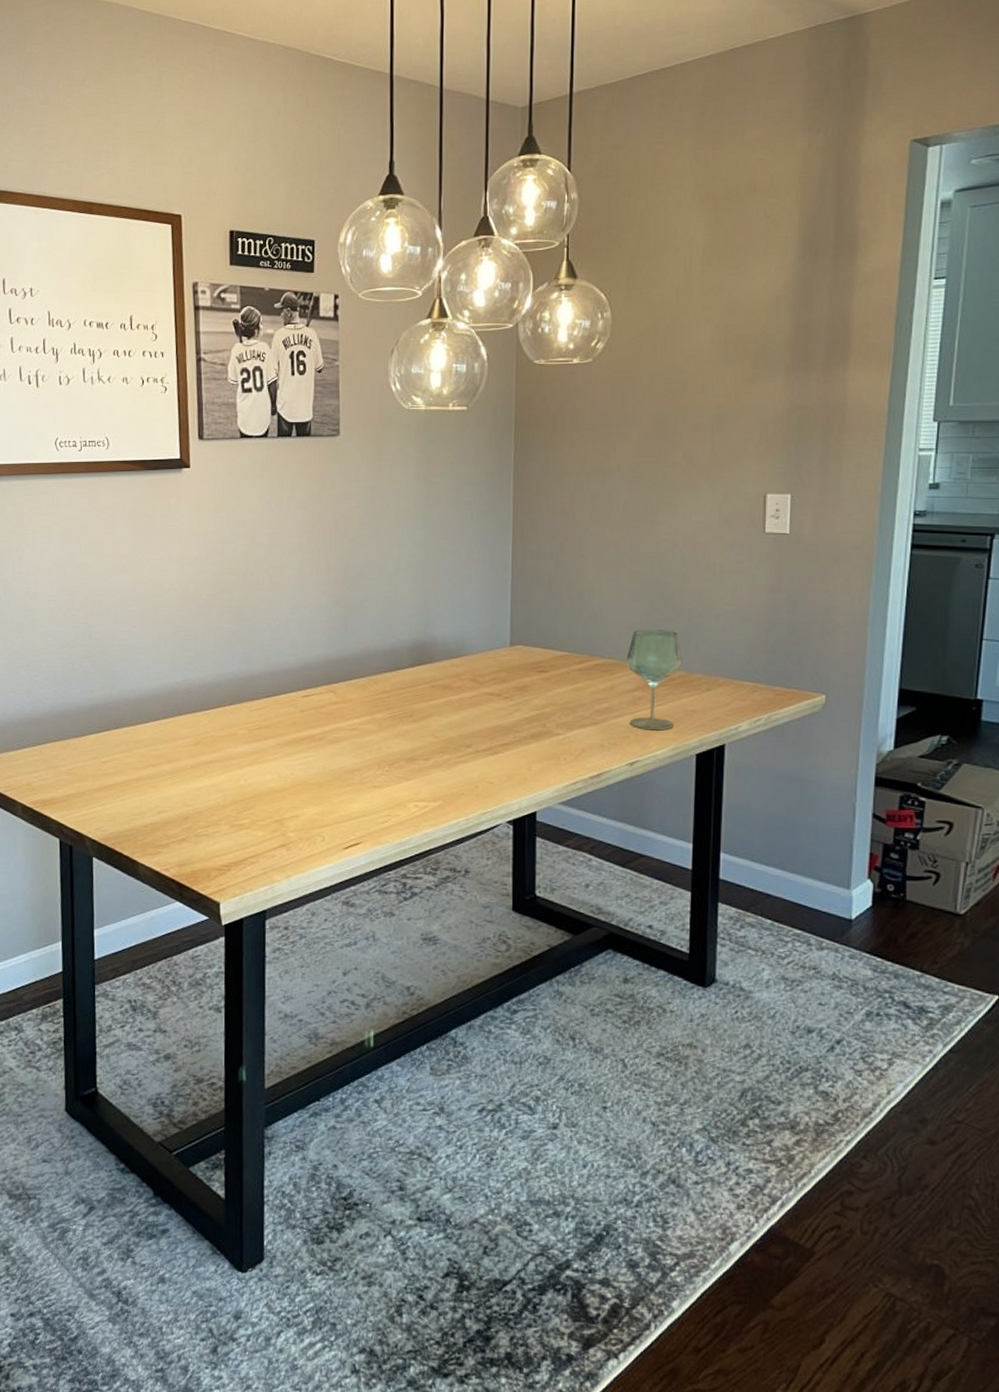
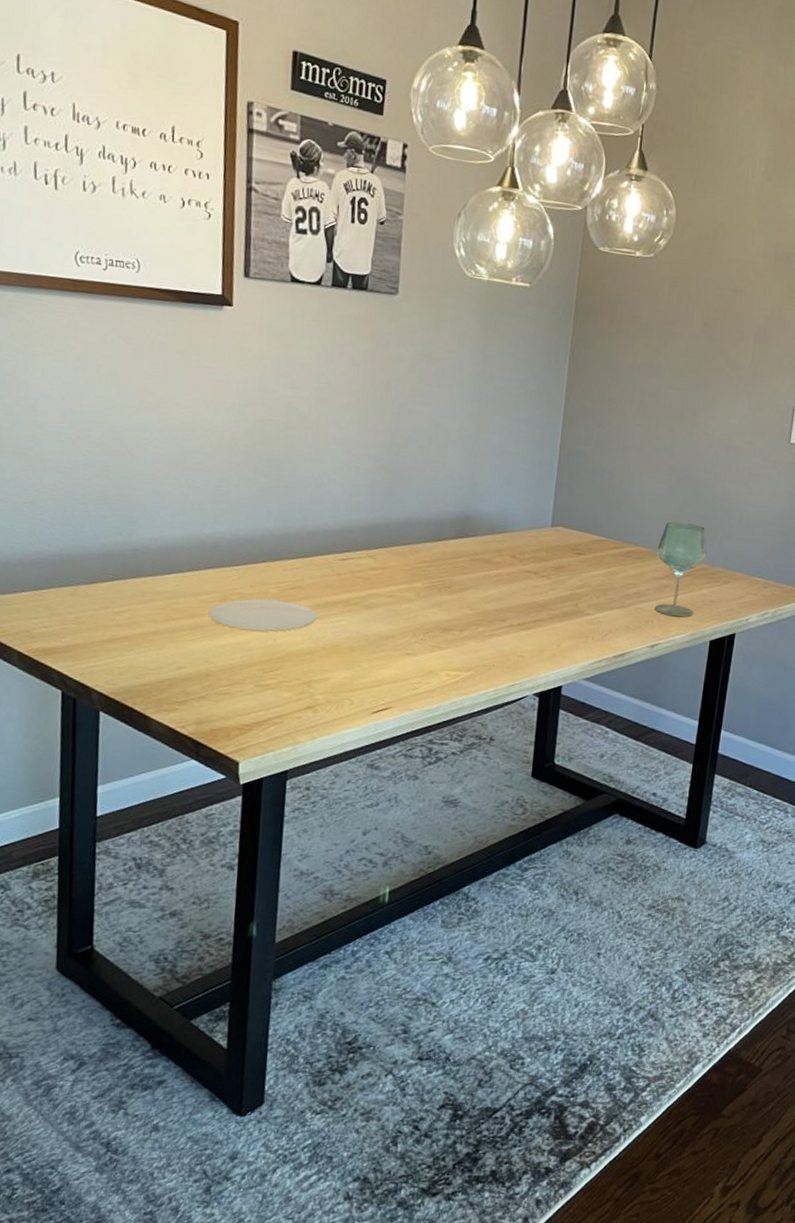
plate: none [183,740,285,773] -> present [208,599,318,632]

